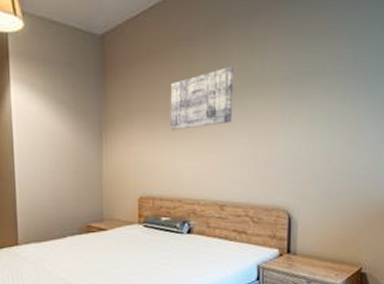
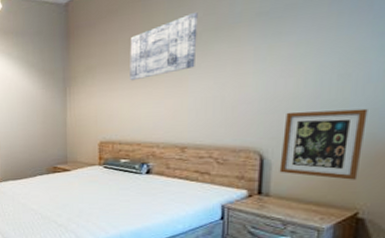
picture frame: none [304,173,366,238] -> present [279,108,368,180]

